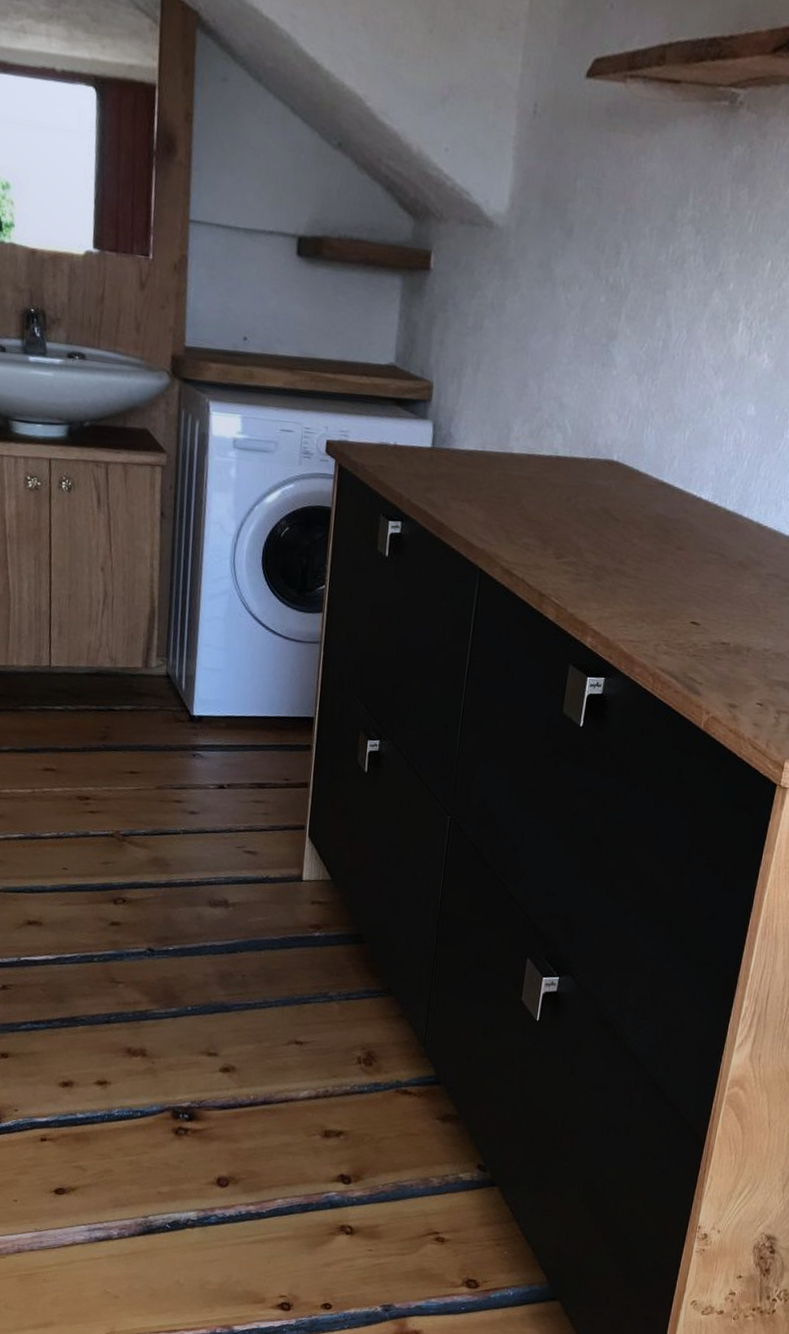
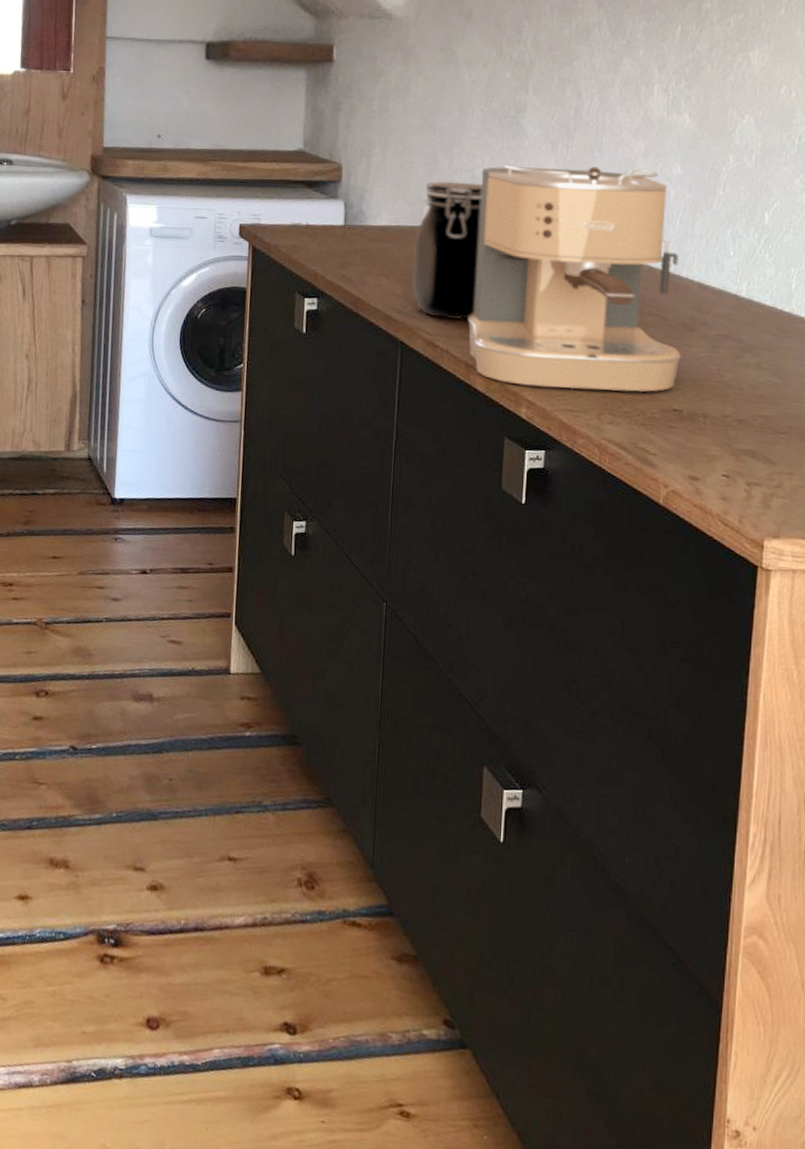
jar: none [493,407,568,550] -> present [411,181,482,320]
coffee maker: none [543,393,742,625] -> present [467,163,682,392]

